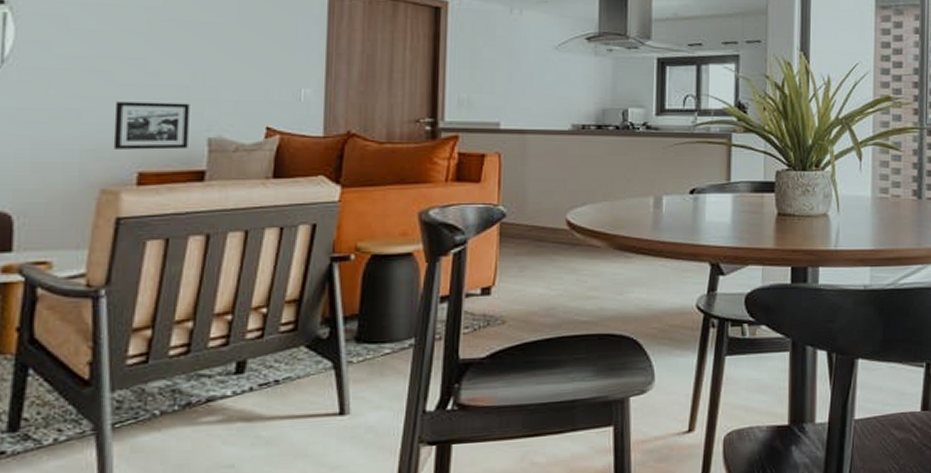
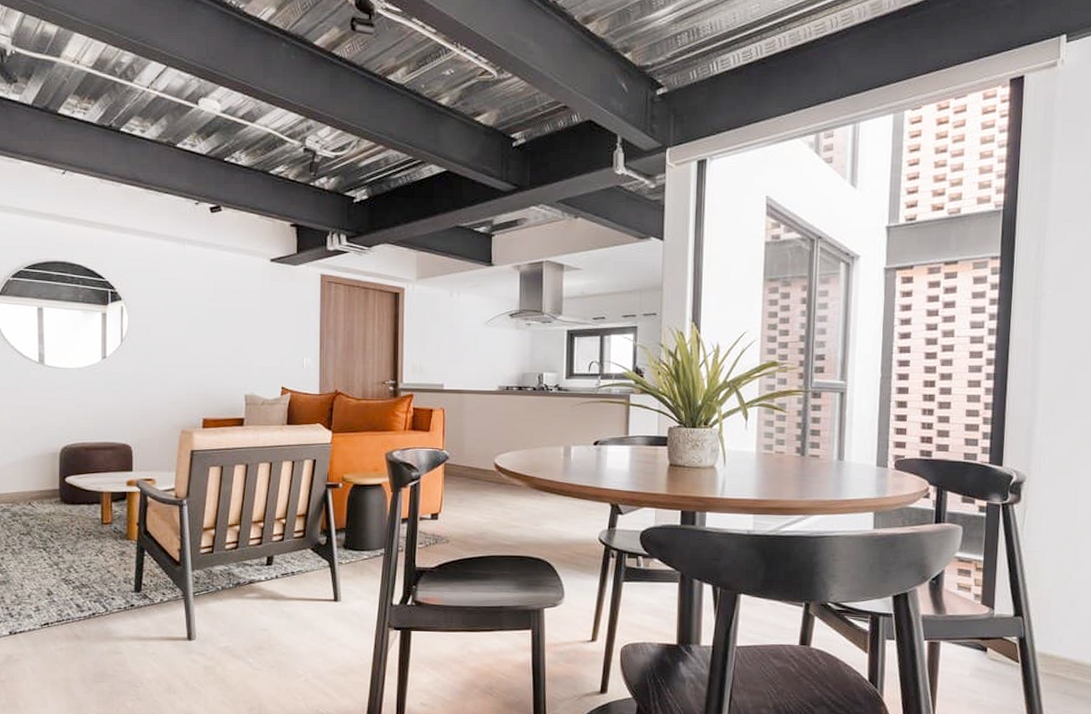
picture frame: present [113,101,190,150] -> none [187,368,233,403]

